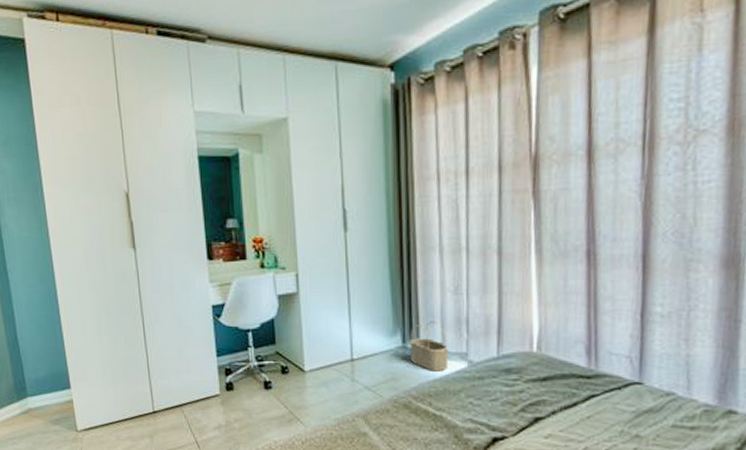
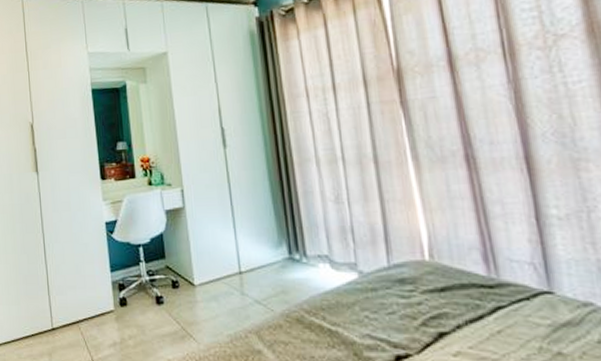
wicker basket: present [409,321,448,371] -> none [296,231,337,283]

